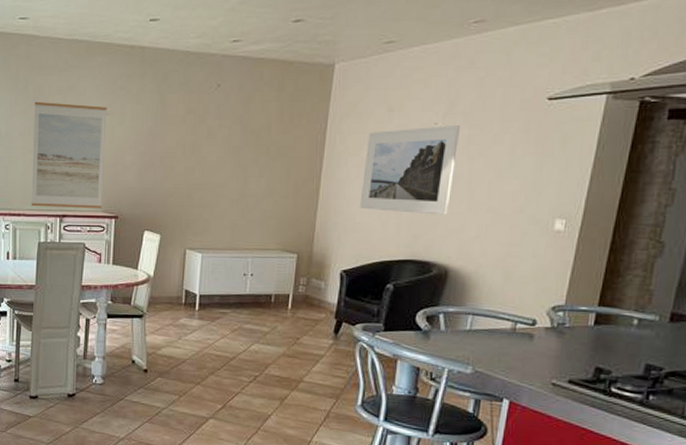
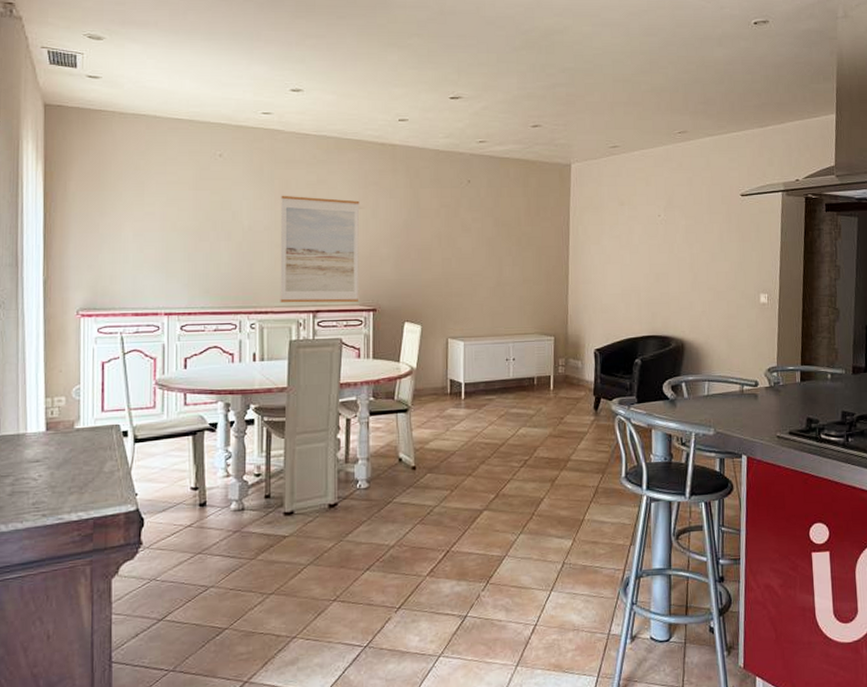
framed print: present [359,125,461,215] -> none [604,217,679,295]

